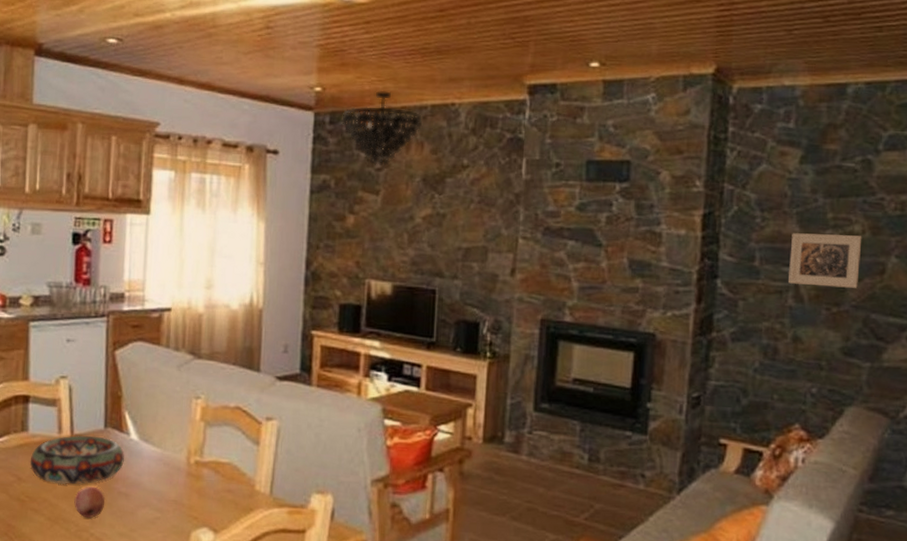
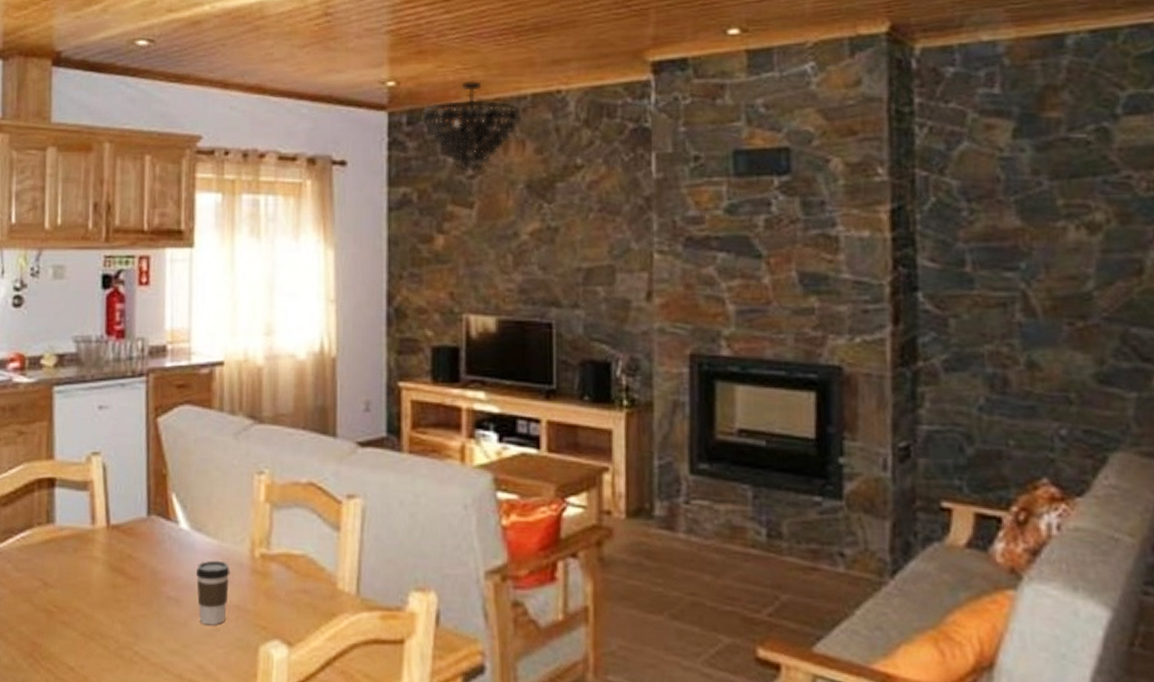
decorative bowl: present [30,435,125,485] -> none [57,525,174,590]
fruit: present [74,486,106,519] -> none [113,590,151,632]
coffee cup: none [142,464,170,515] -> present [196,560,230,626]
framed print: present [788,233,862,288] -> none [1011,226,1108,295]

